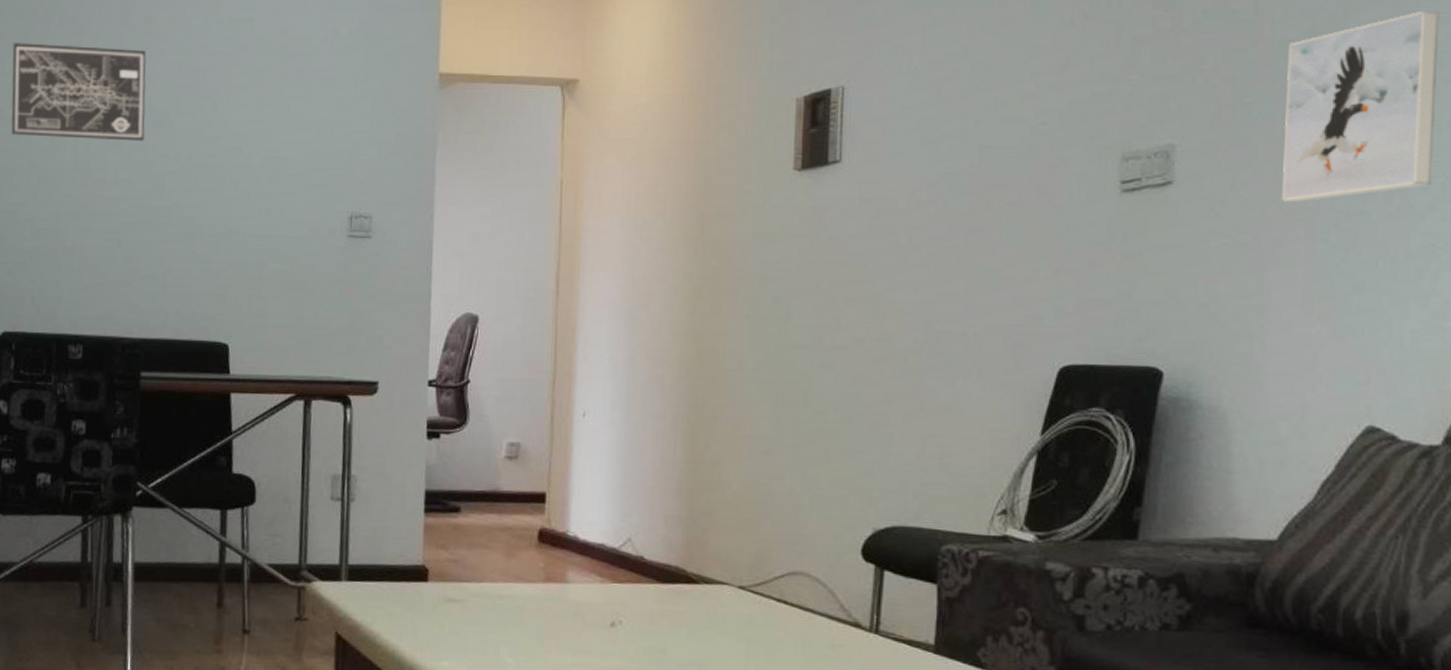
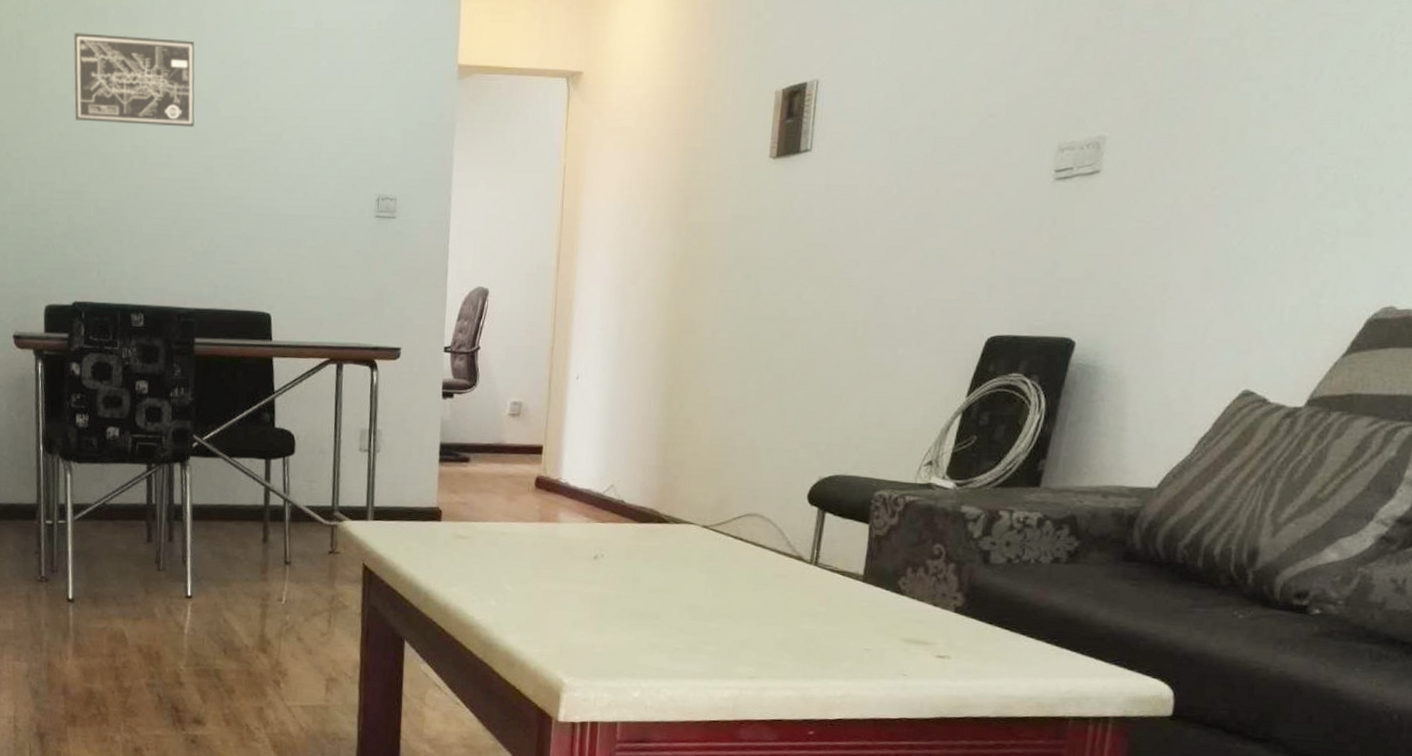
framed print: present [1281,10,1439,202] -> none [1193,12,1352,190]

